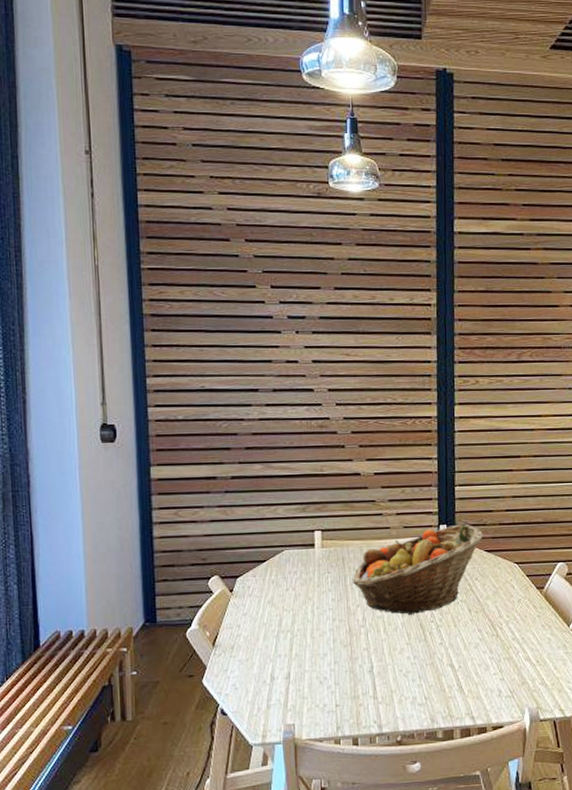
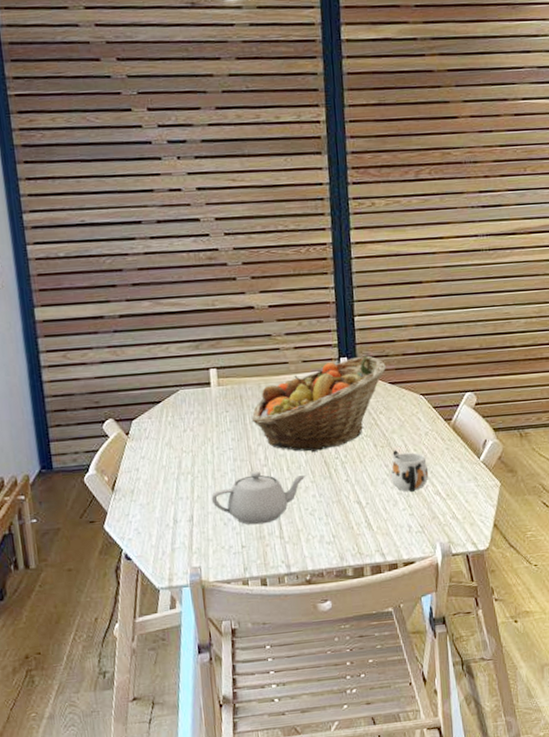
teapot: none [309,631,401,685] -> present [211,471,306,525]
mug: none [483,616,520,657] -> present [390,450,429,492]

